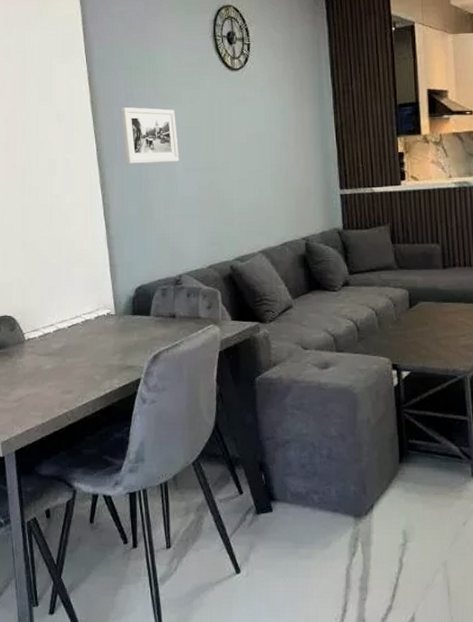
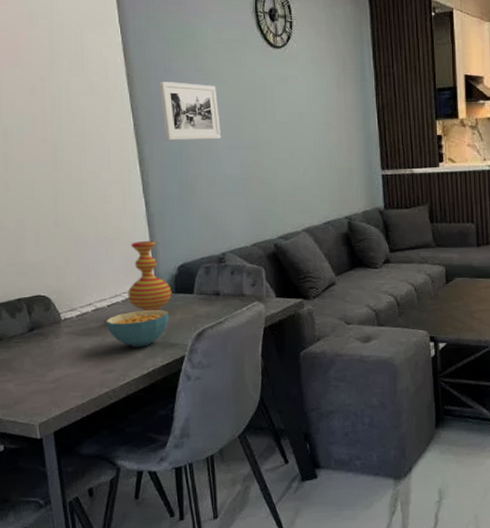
cereal bowl: none [66,331,126,368] -> present [106,309,169,347]
vase: none [87,262,129,332] -> present [128,240,172,311]

